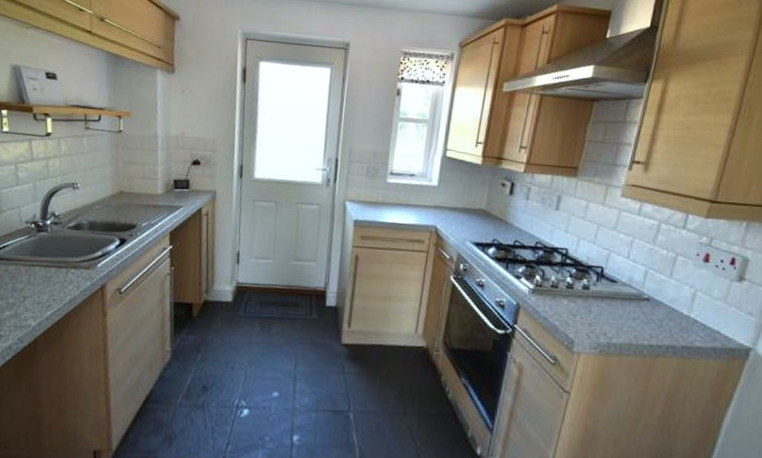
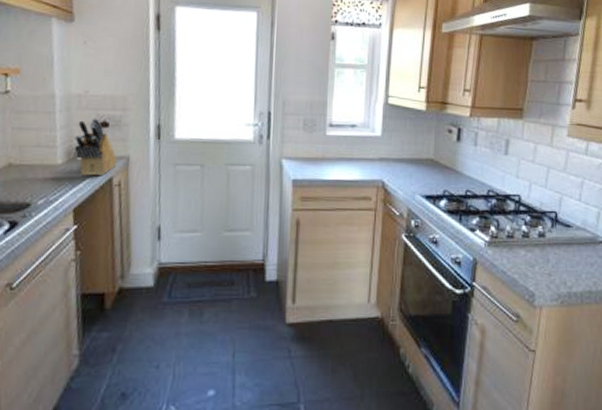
knife block: none [172,156,206,207] -> present [74,118,118,176]

